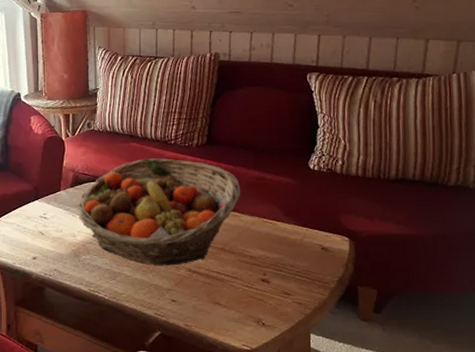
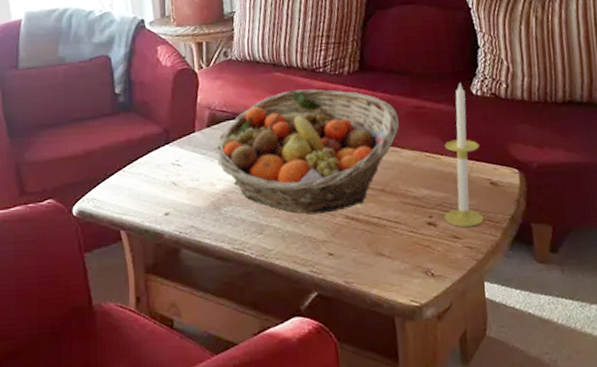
candle: none [276,157,314,286] -> present [443,82,484,227]

